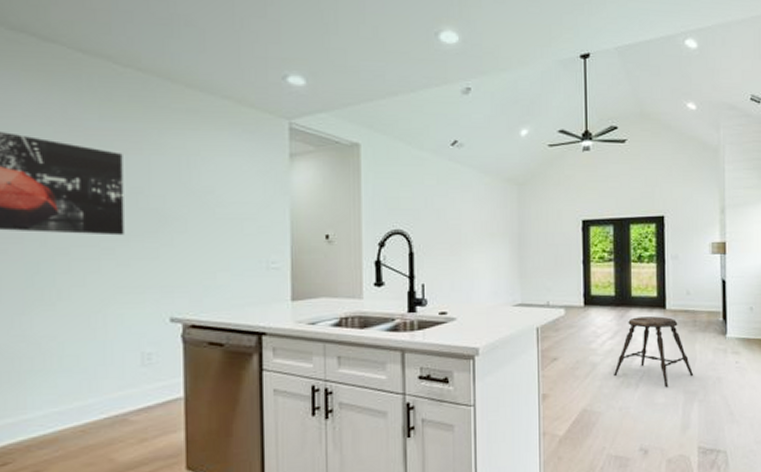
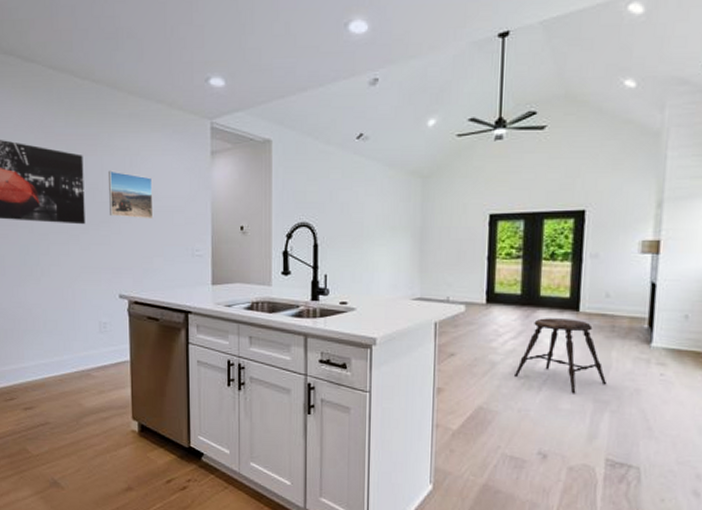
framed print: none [158,172,217,229] -> present [109,170,154,220]

